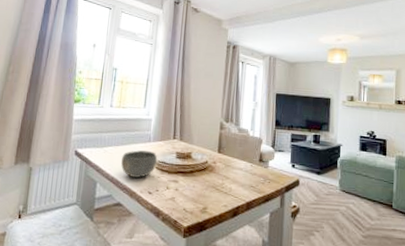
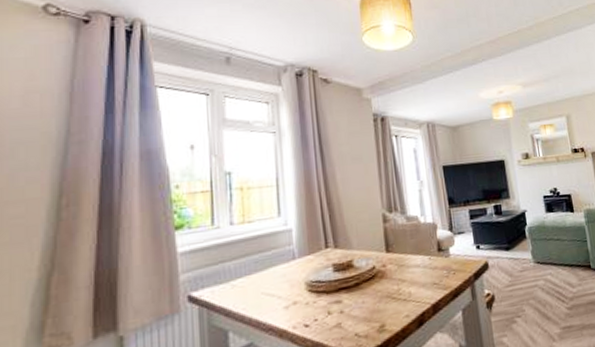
bowl: present [121,150,158,178] -> none [259,271,309,312]

